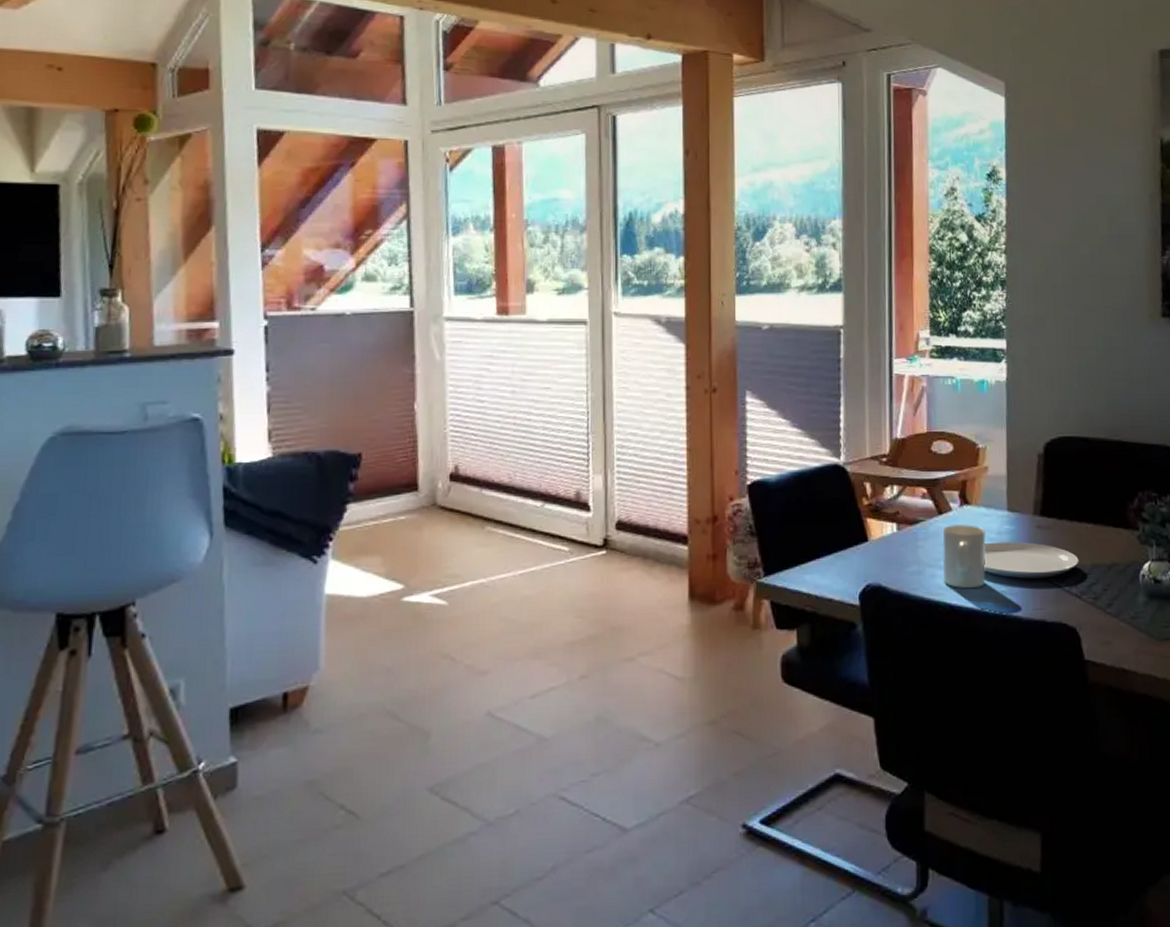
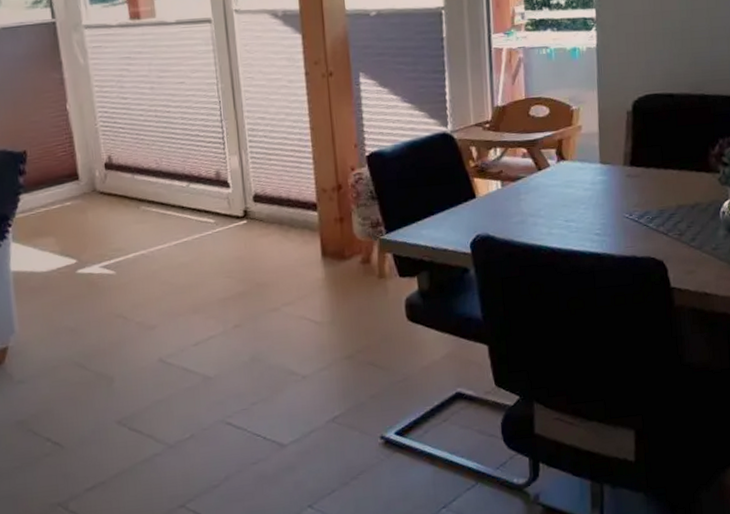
cup: present [942,523,986,588] -> none [542,177,582,233]
plate: present [983,541,1079,579] -> none [579,190,665,222]

